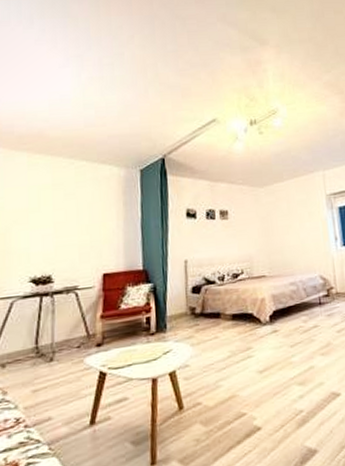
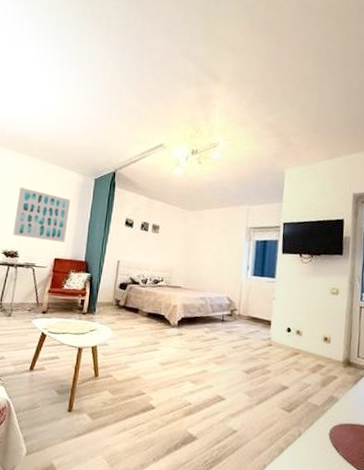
wall art: none [41,194,114,257] -> present [12,186,71,242]

